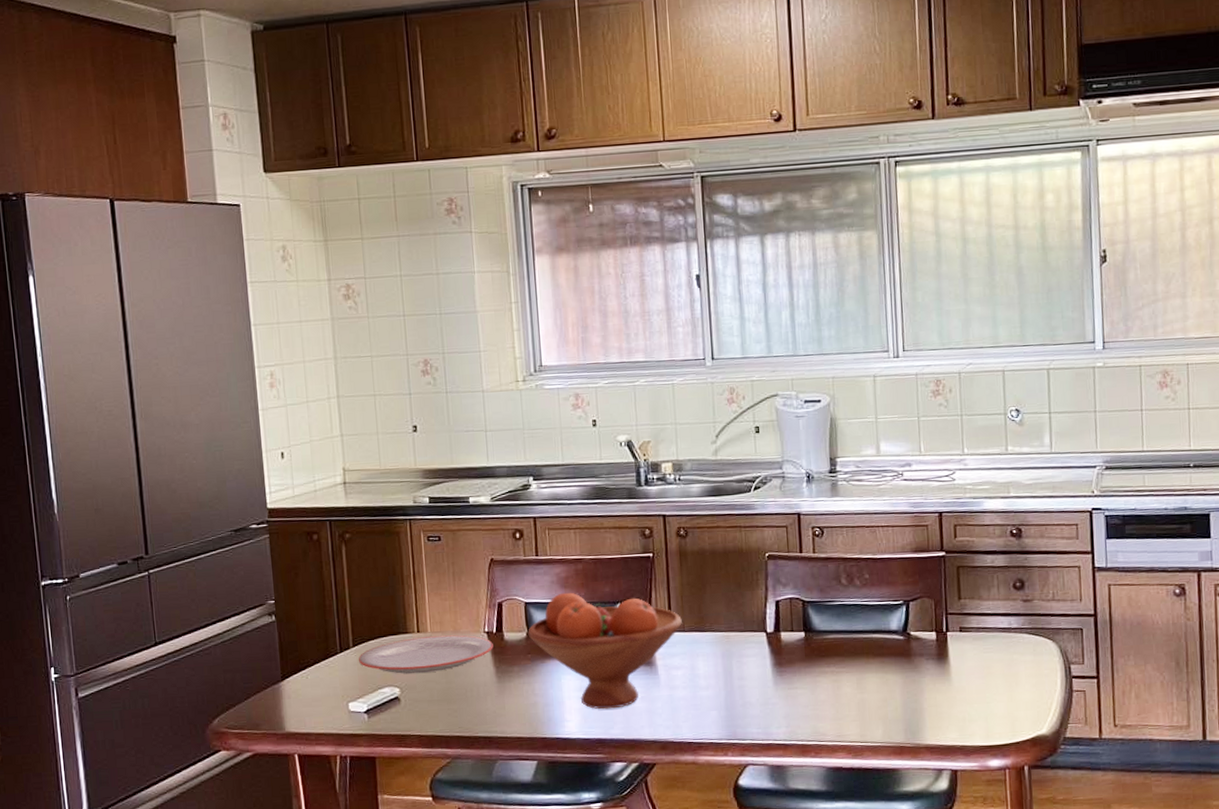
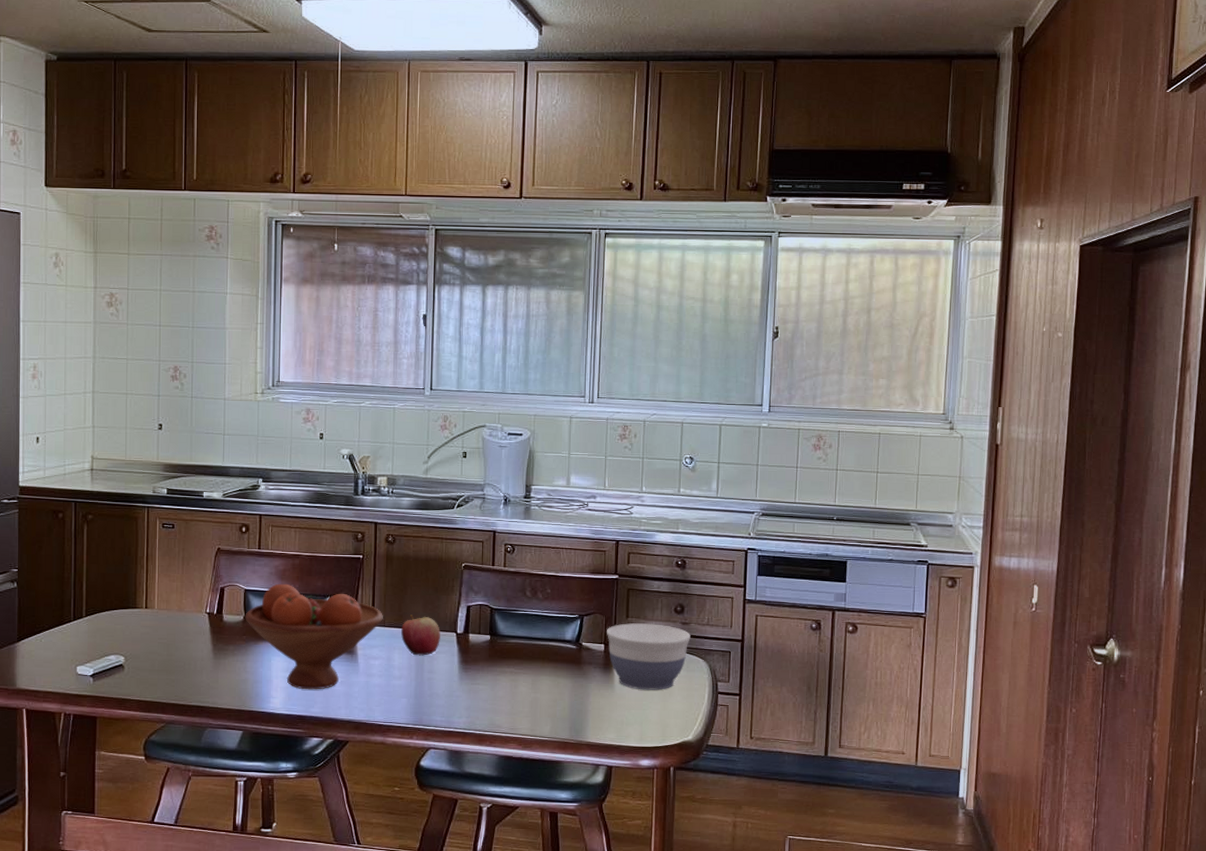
plate: present [359,634,493,674] -> none [90,612,213,645]
apple: none [703,616,749,662] -> present [401,615,440,656]
bowl: none [937,603,1035,681] -> present [607,623,691,690]

